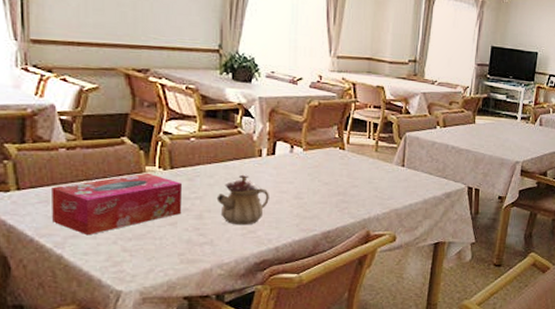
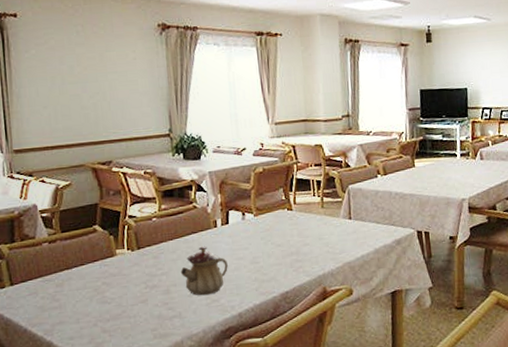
tissue box: present [52,173,182,236] -> none [39,255,151,321]

